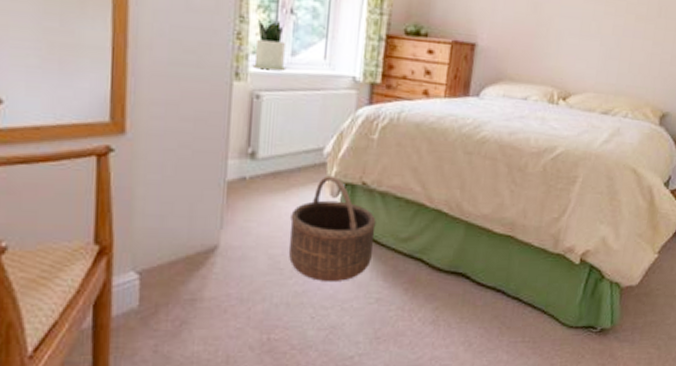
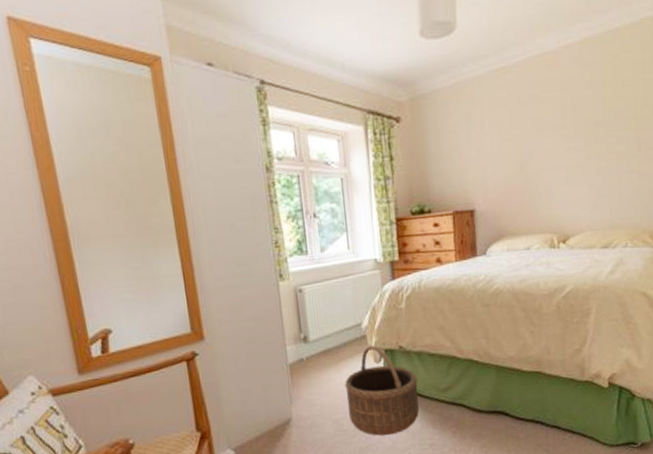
planter: present [252,18,287,72] -> none [290,225,319,269]

